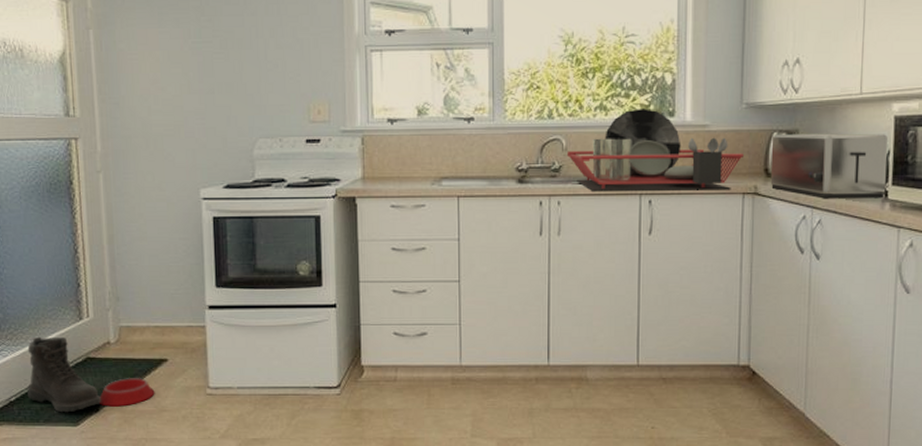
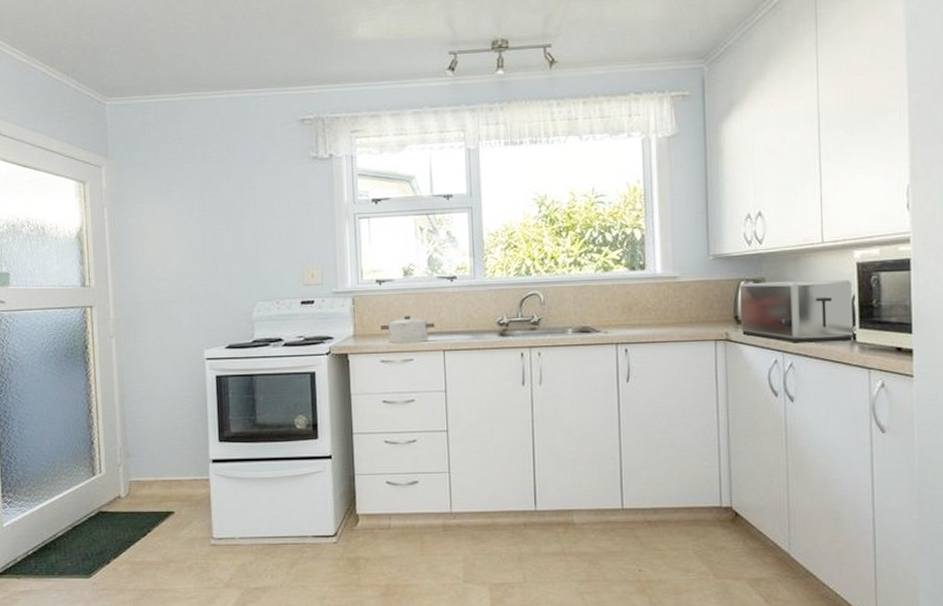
boot: present [27,336,102,413] -> none [44,492,113,565]
pet bowl: present [99,378,155,407] -> none [110,530,162,559]
cooking pot: none [391,157,449,188] -> present [381,315,435,344]
dish rack: present [566,109,743,192] -> none [544,263,713,343]

